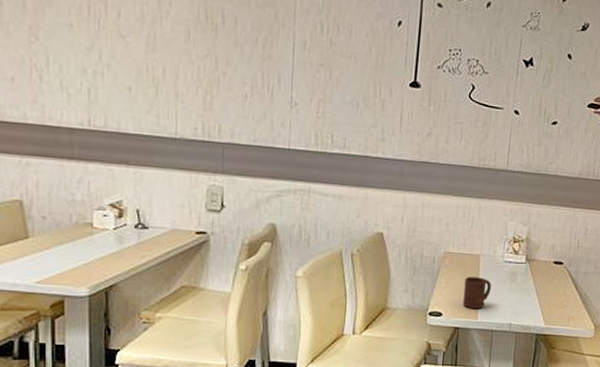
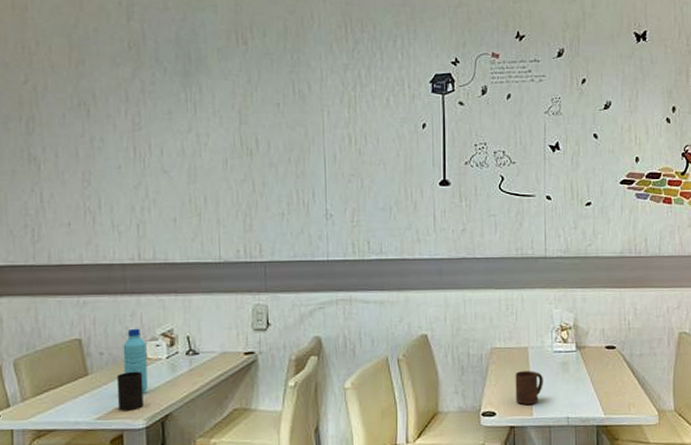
cup: none [59,238,88,278] -> present [116,371,144,411]
water bottle: none [67,195,93,262] -> present [123,328,148,394]

